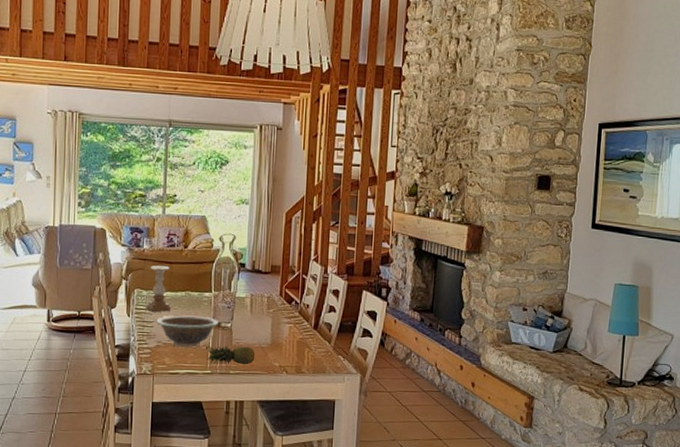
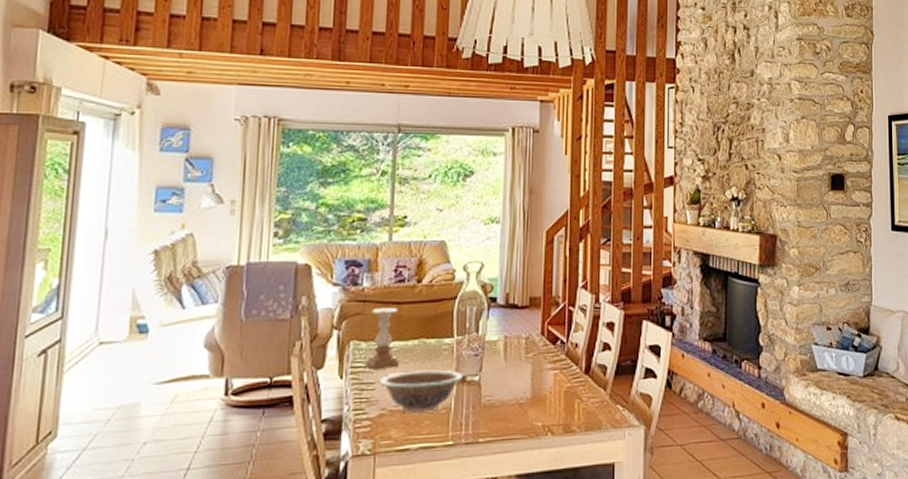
fruit: present [206,346,255,365] -> none [446,403,512,434]

